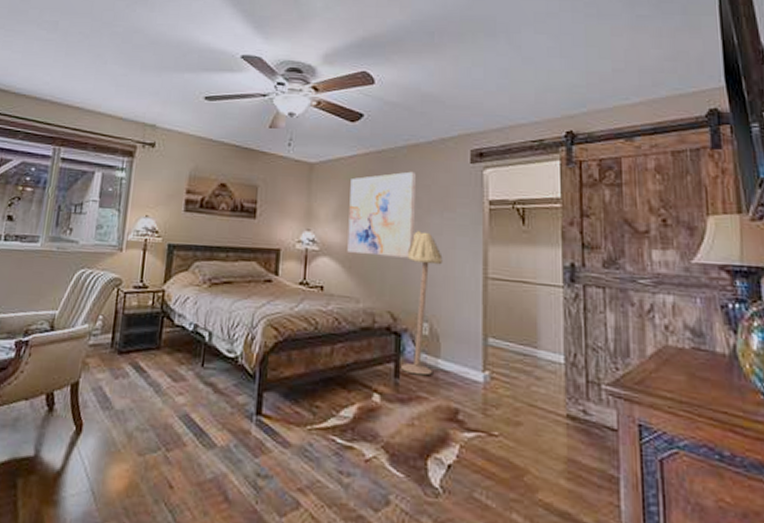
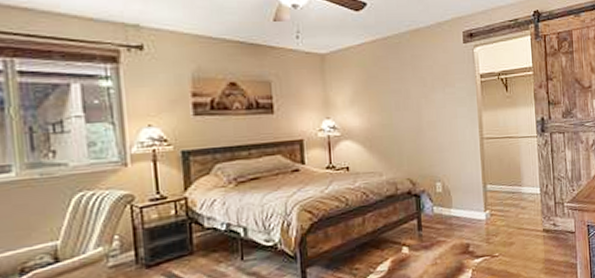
wall art: present [347,171,417,258] -> none [362,54,424,134]
floor lamp: present [400,230,443,376] -> none [418,106,448,225]

